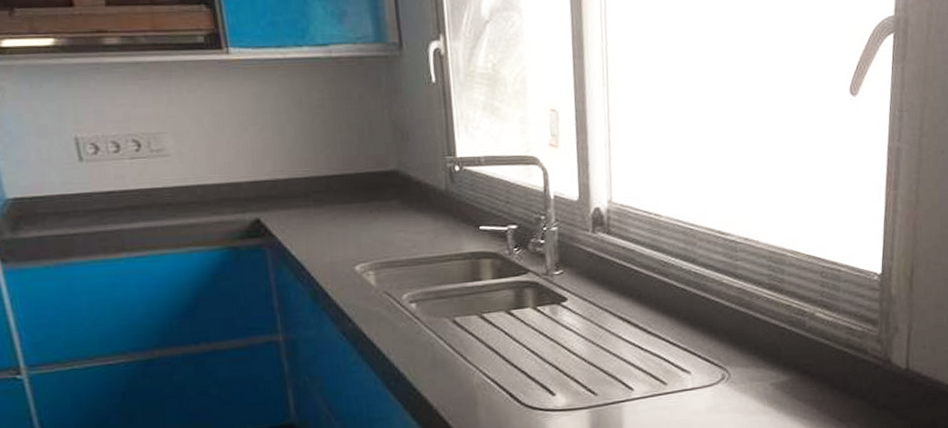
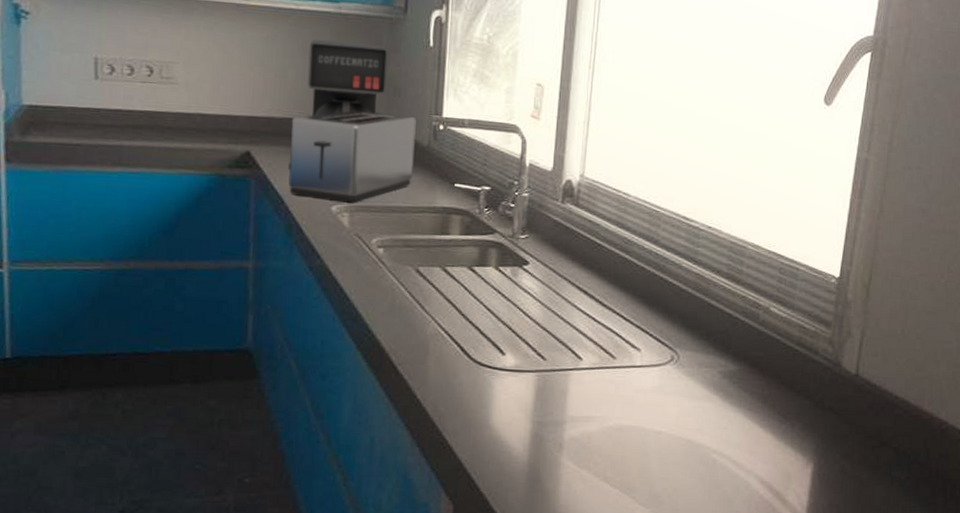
toaster: none [298,160,435,260] -> present [288,110,416,202]
coffee maker: none [303,86,394,172] -> present [307,39,389,116]

